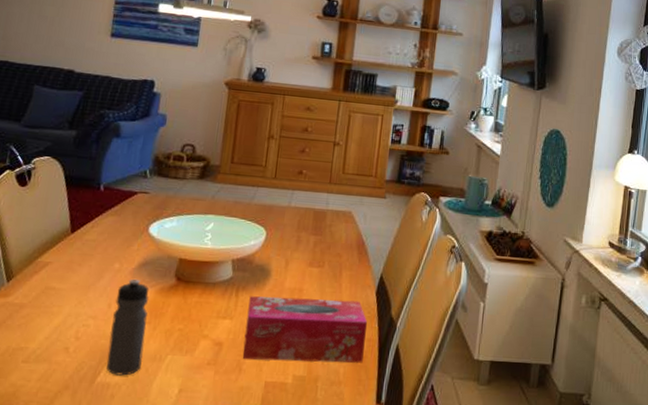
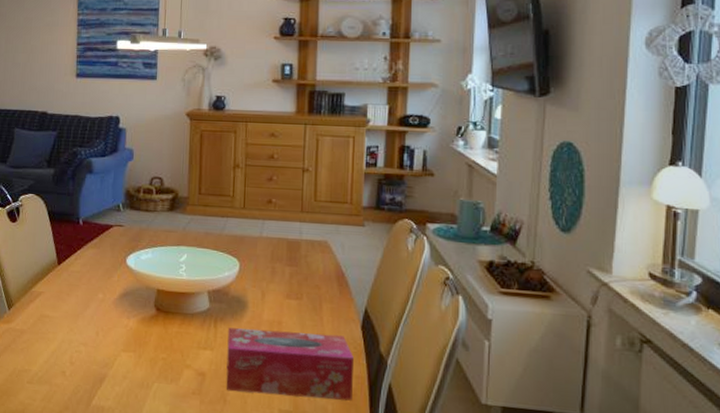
water bottle: present [106,278,150,376] -> none [99,308,132,401]

